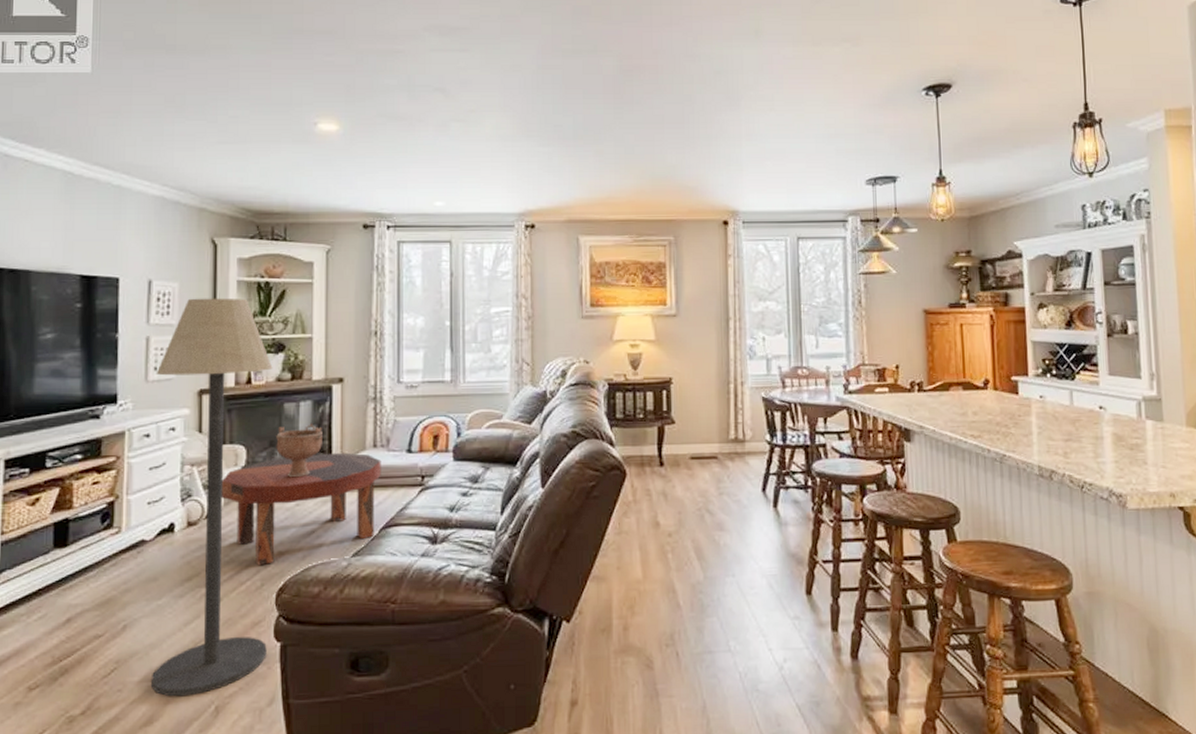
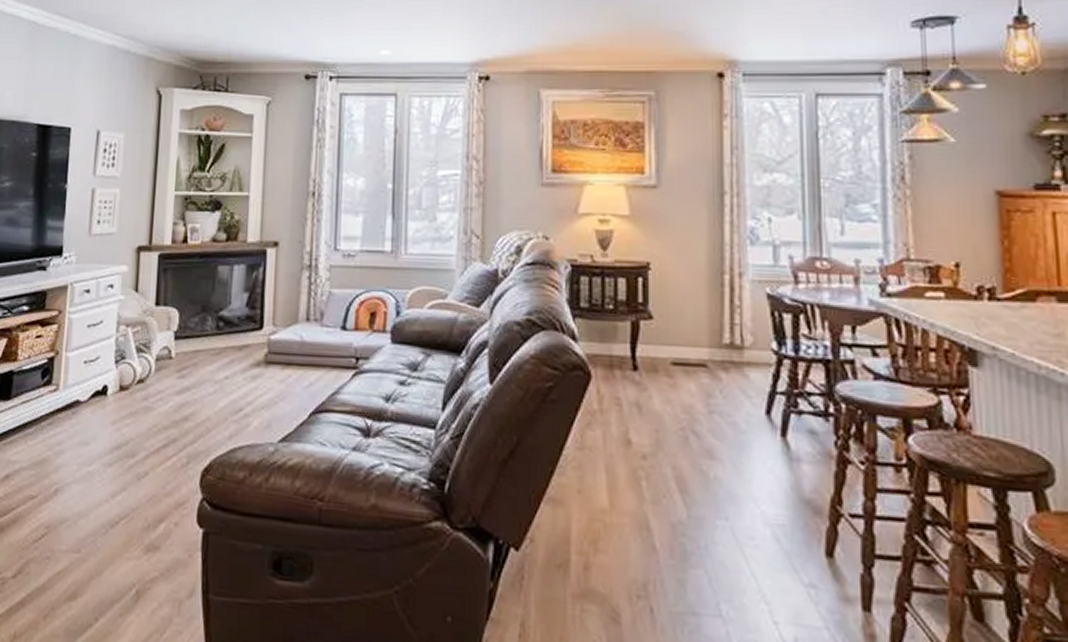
floor lamp: present [150,298,273,697] -> none [76,150,209,574]
coffee table: present [222,452,381,566] -> none [153,323,314,442]
decorative bowl: present [276,424,324,478] -> none [208,290,256,348]

